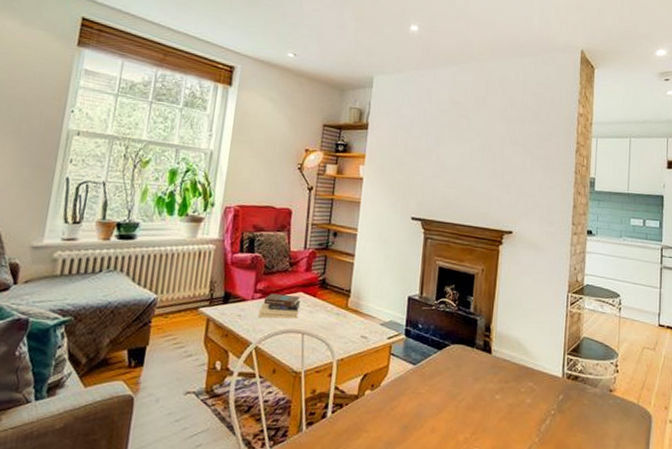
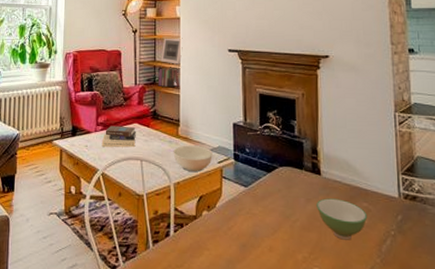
books: none [330,232,356,256] -> present [157,68,180,88]
picture frame: none [337,197,364,230] -> present [161,36,183,65]
bowl: none [339,318,383,348] -> present [173,145,213,172]
bowl: none [483,377,532,420] -> present [315,198,368,240]

